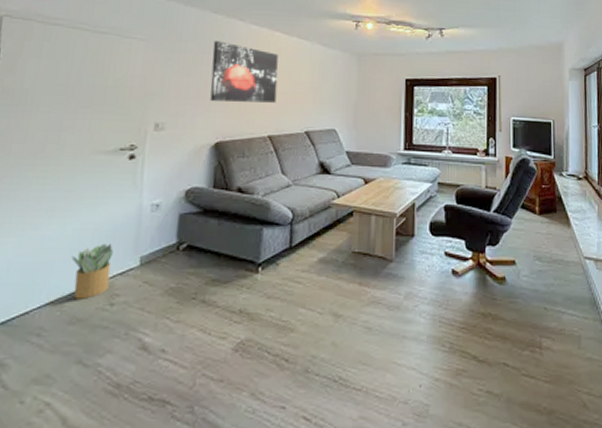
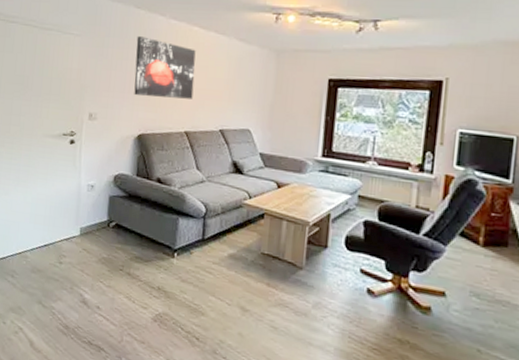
potted plant: present [71,243,113,299] -> none [32,212,61,255]

